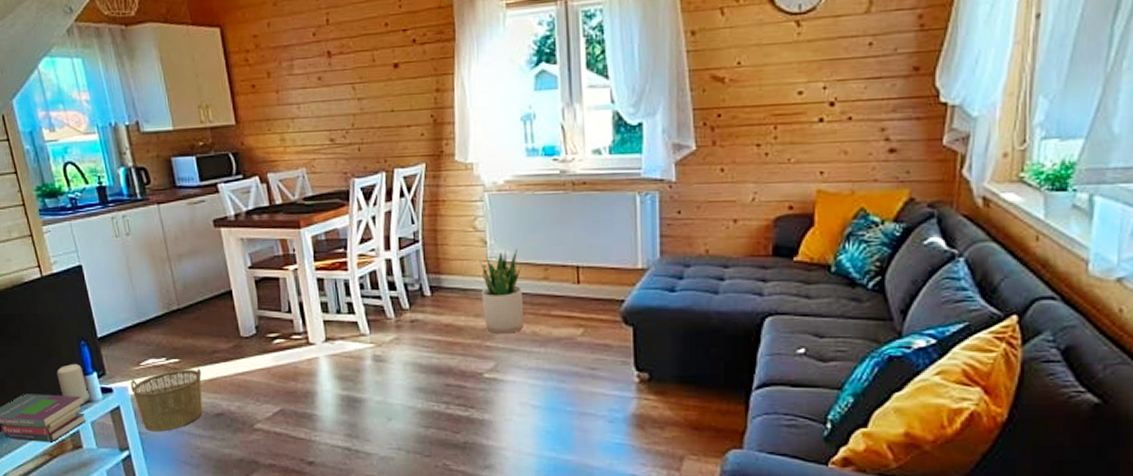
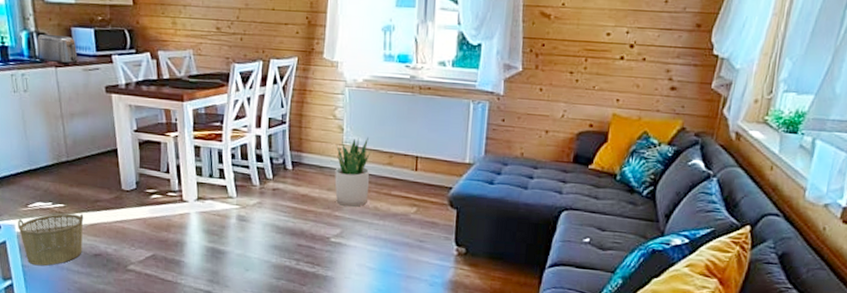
toaster: none [136,167,181,201] -> present [36,34,78,65]

